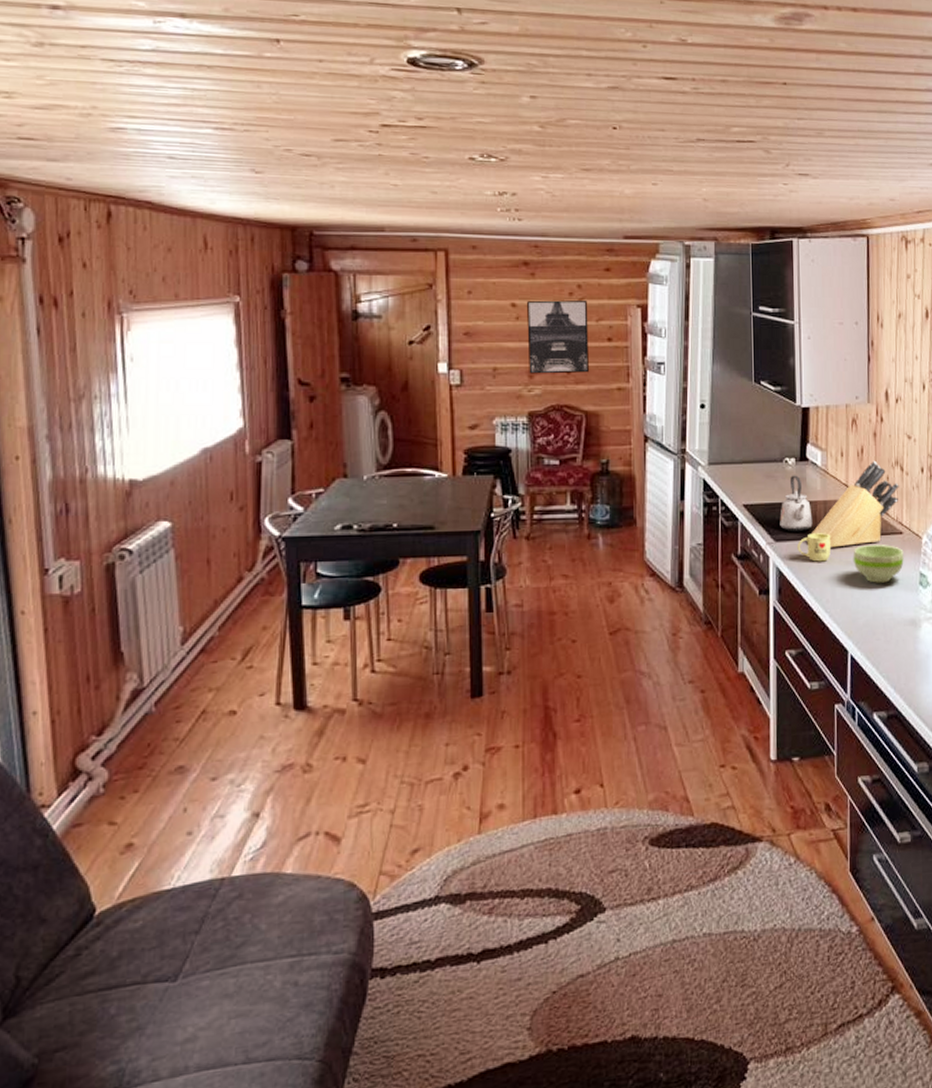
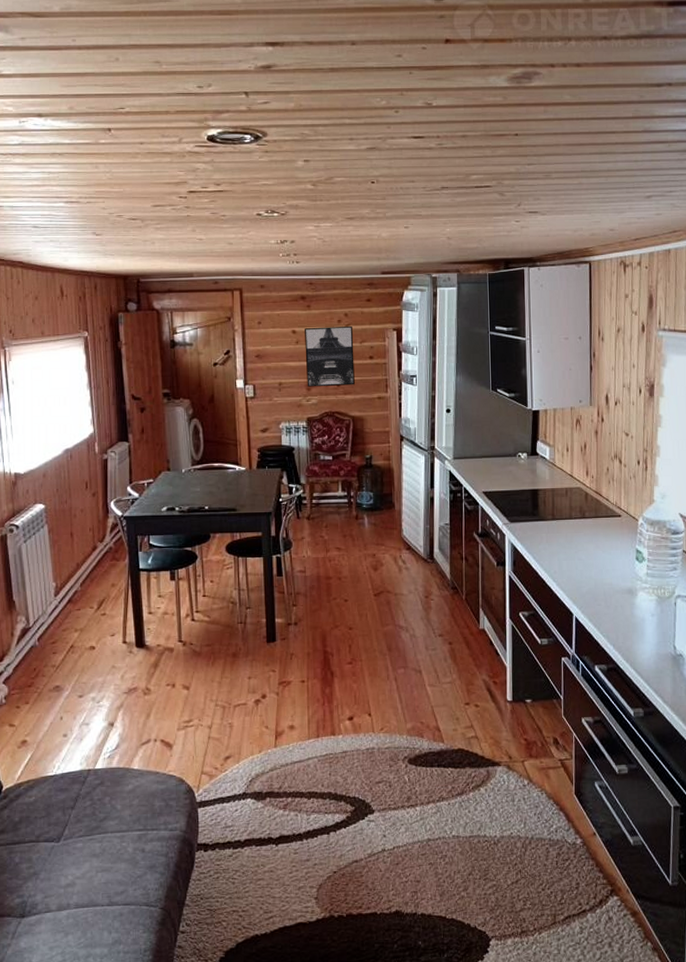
kettle: present [780,475,813,532] -> none [514,467,542,515]
mug: present [797,533,831,562] -> none [529,515,558,540]
knife block: present [812,460,899,548] -> none [541,454,618,528]
bowl: present [853,545,904,583] -> none [577,526,622,558]

